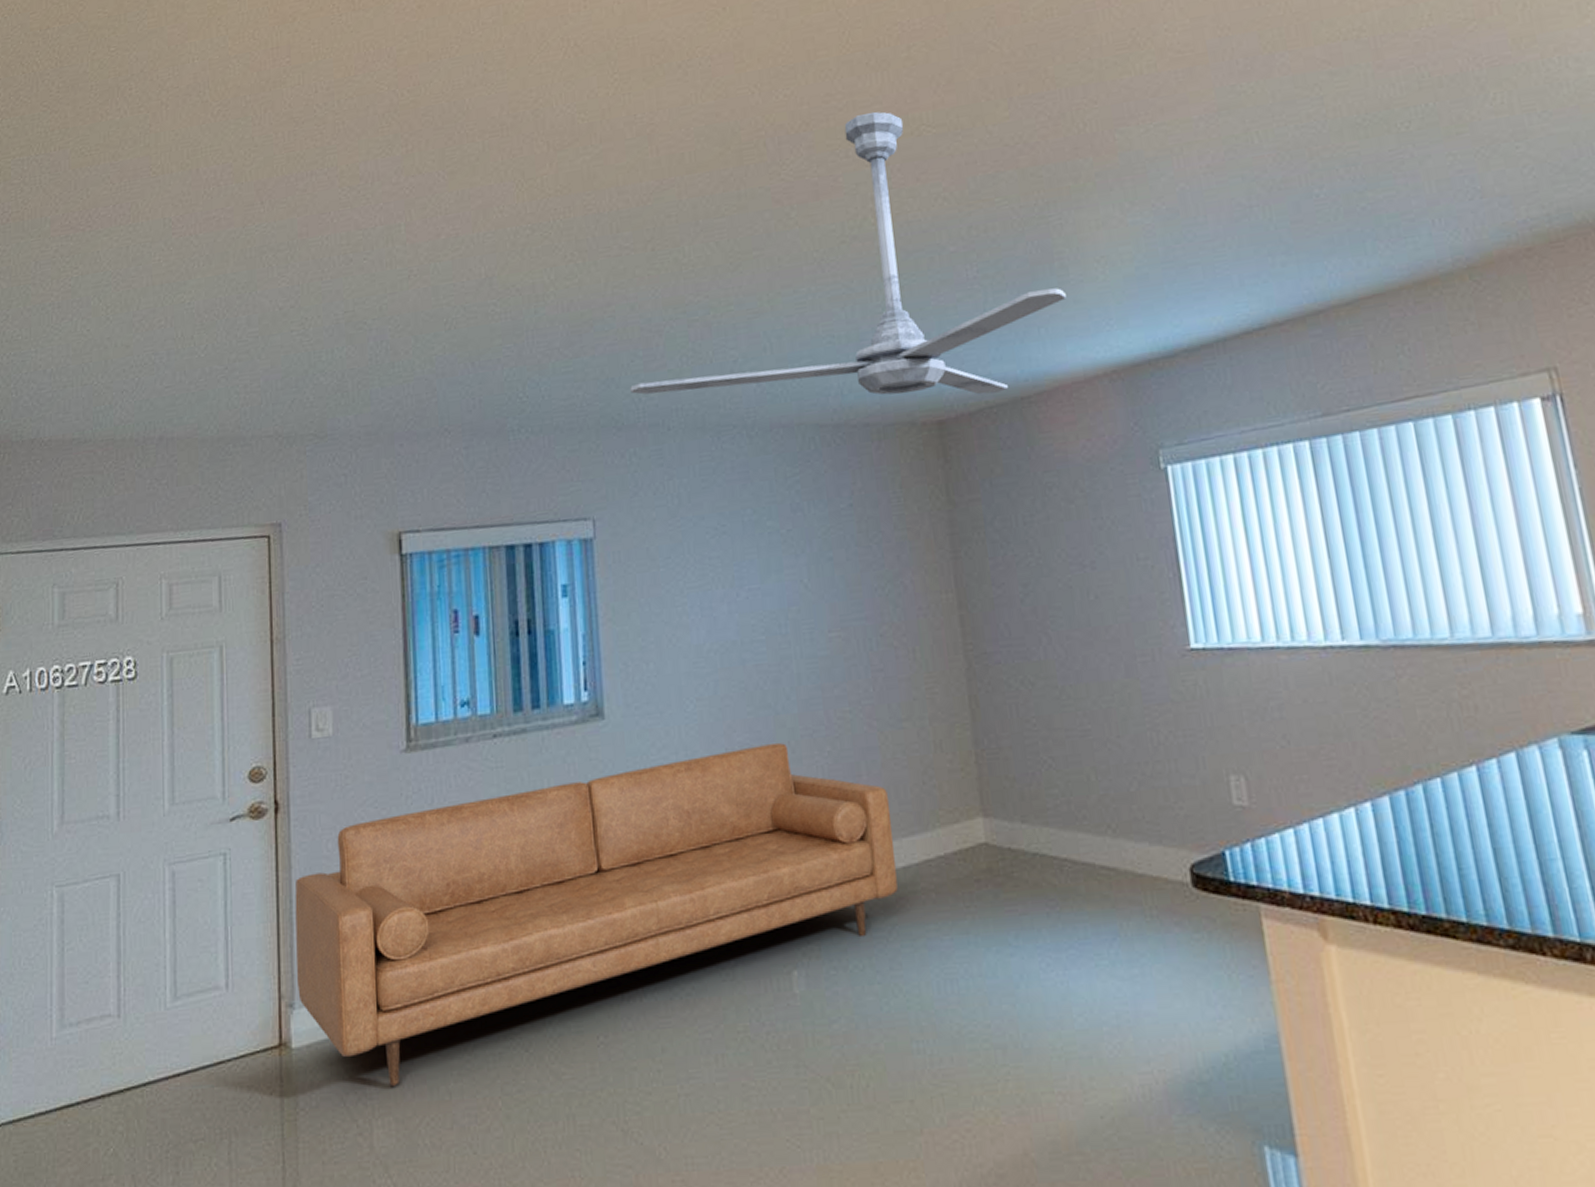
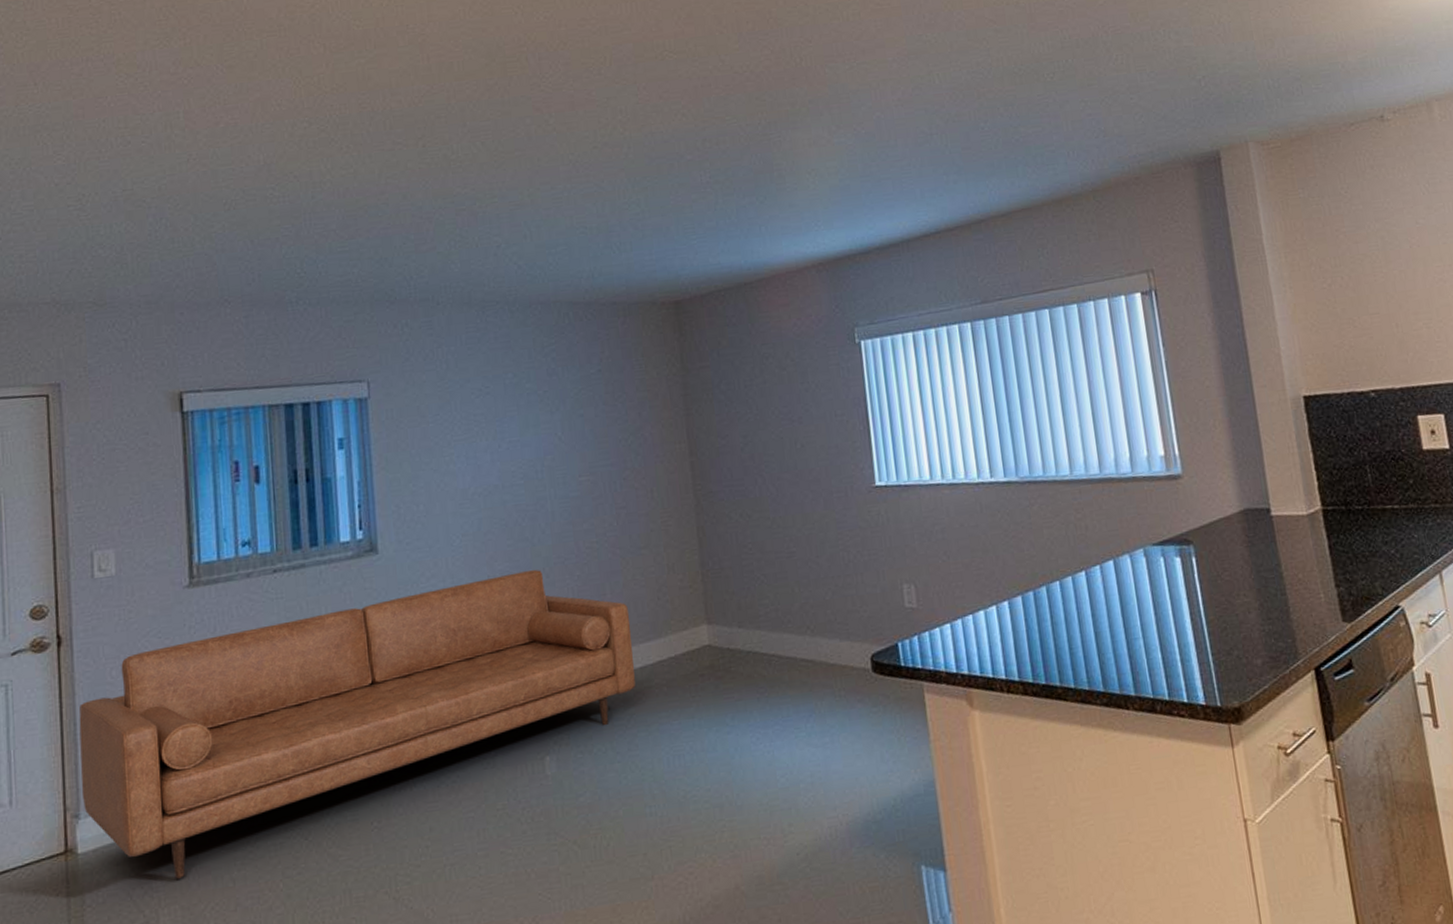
ceiling fan: present [630,111,1066,395] -> none [402,36,783,280]

